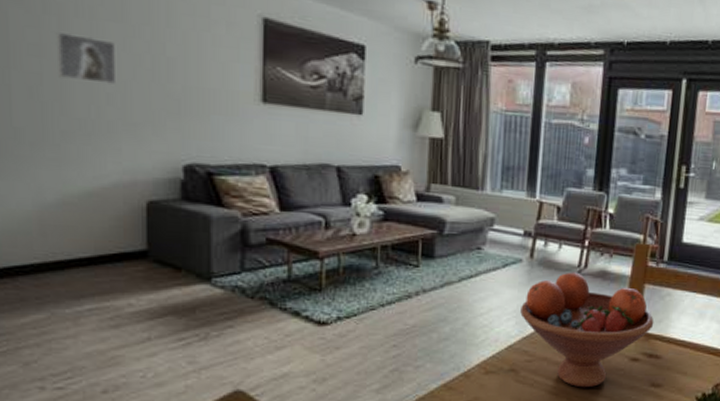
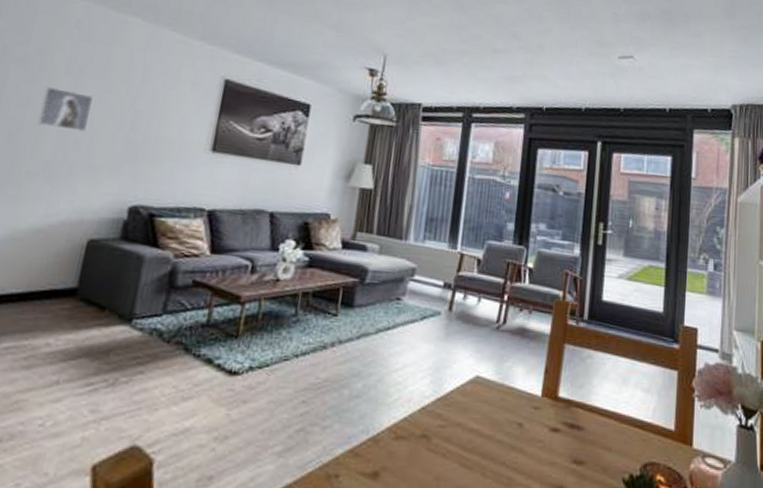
fruit bowl: present [520,272,654,388] -> none [436,327,575,462]

